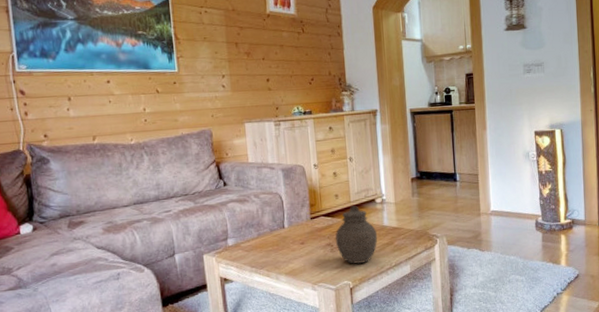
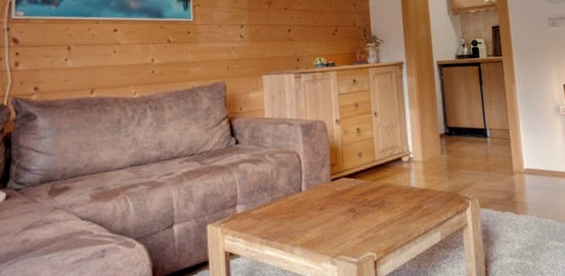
jar: present [335,206,378,264] -> none [357,165,405,232]

